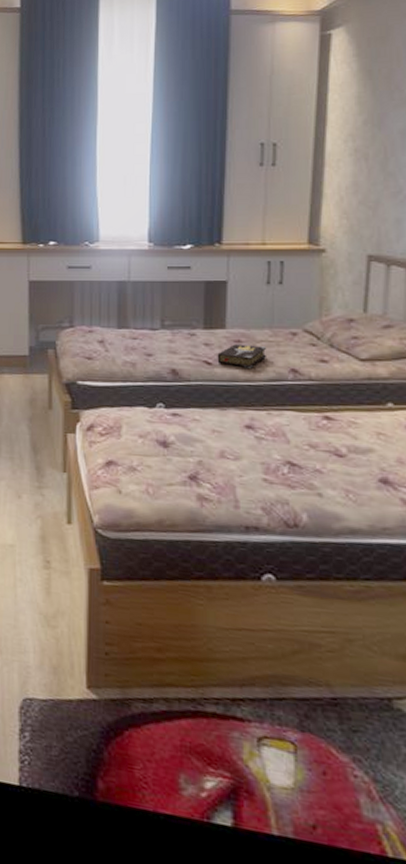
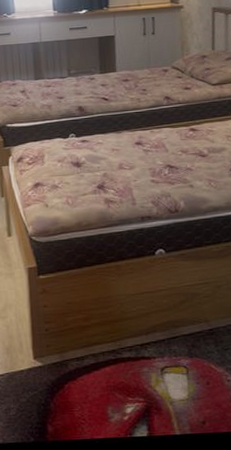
hardback book: present [217,344,266,368] -> none [111,82,147,100]

